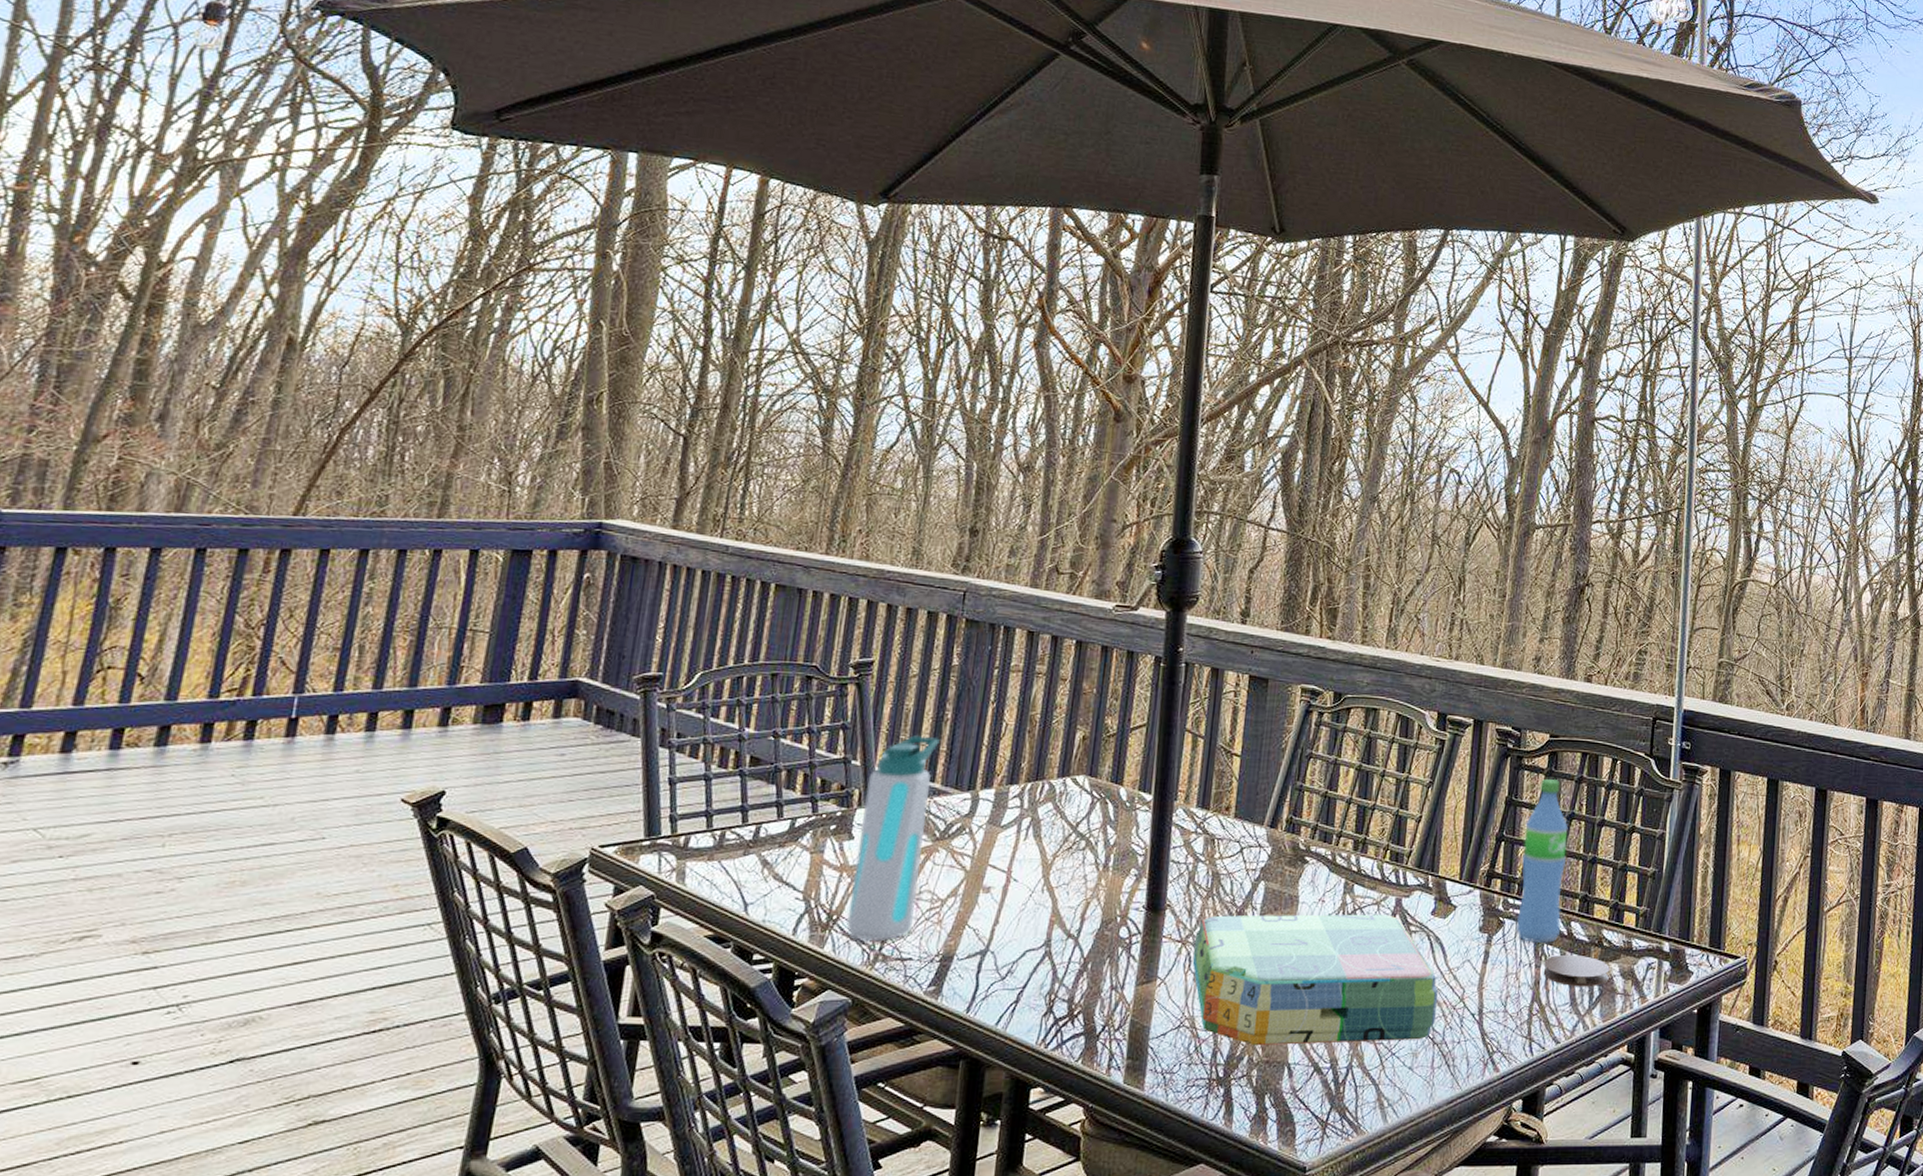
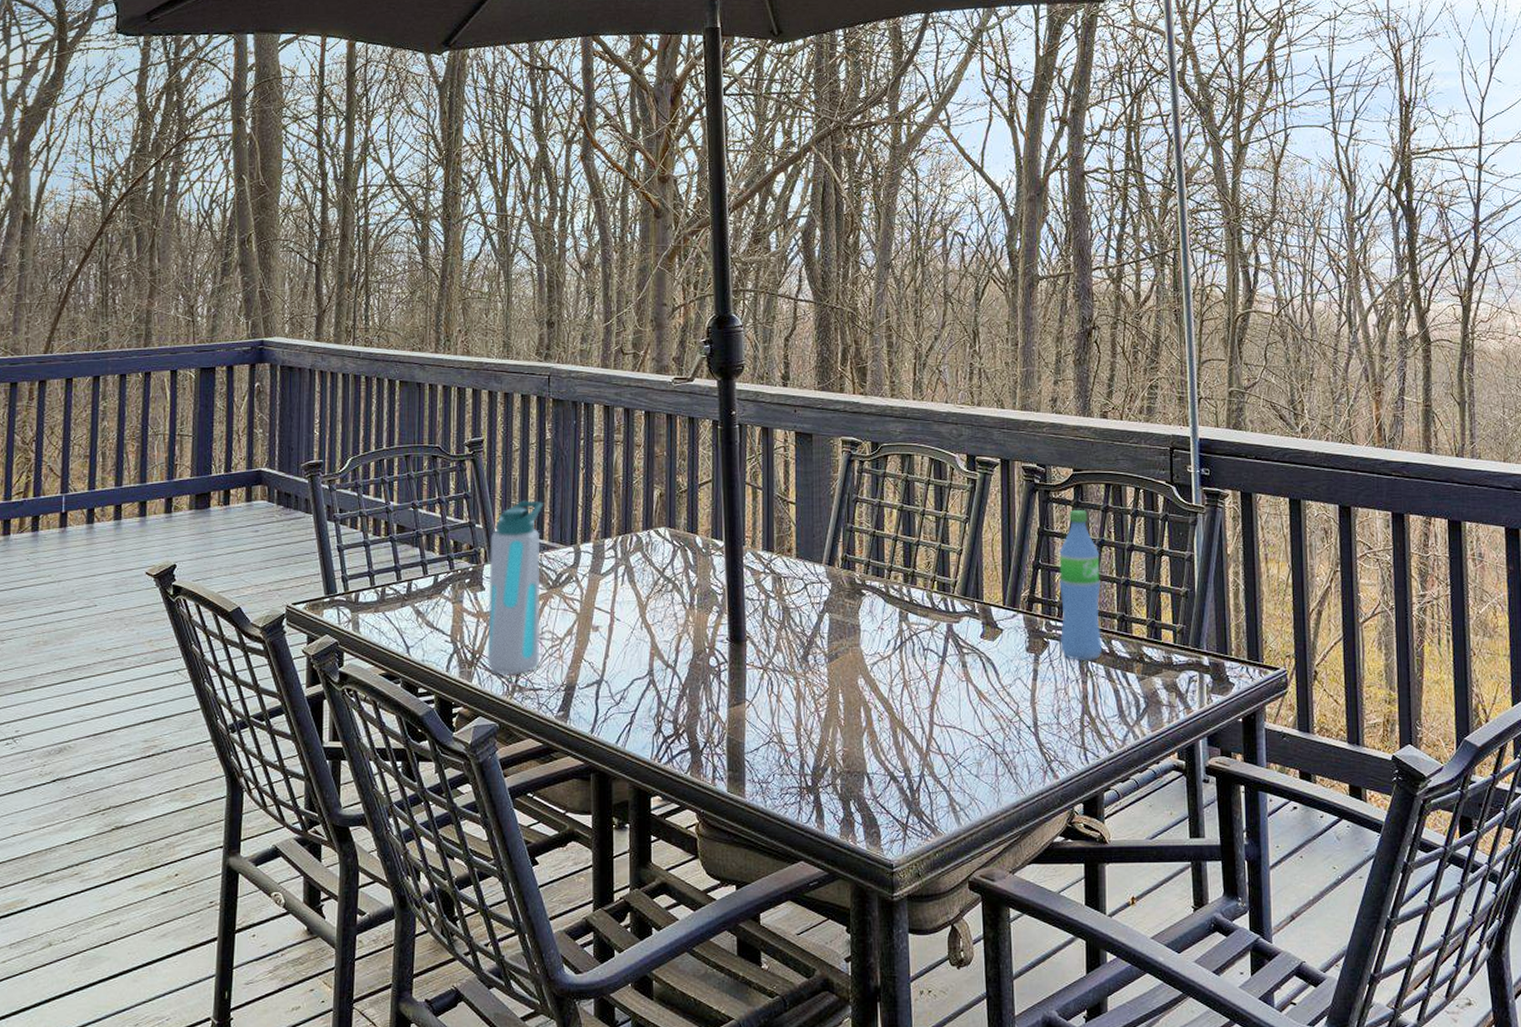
board game: present [1192,914,1438,1045] -> none [774,639,994,757]
coaster: present [1543,954,1610,987] -> none [1090,670,1153,700]

